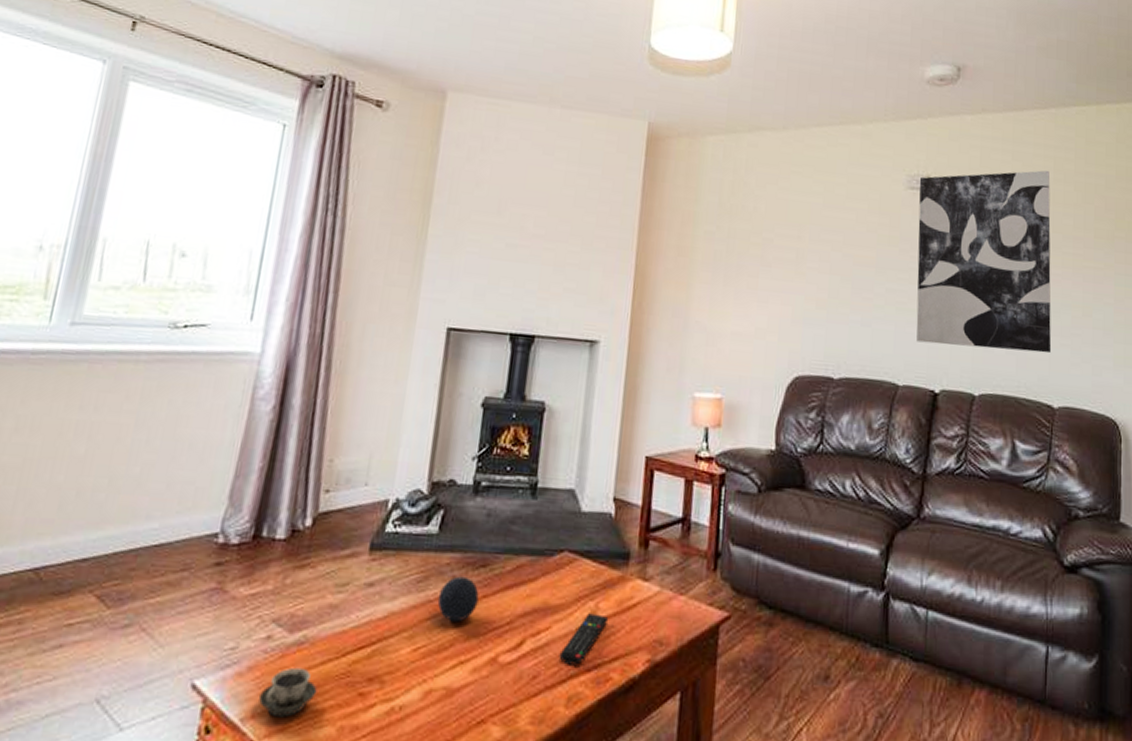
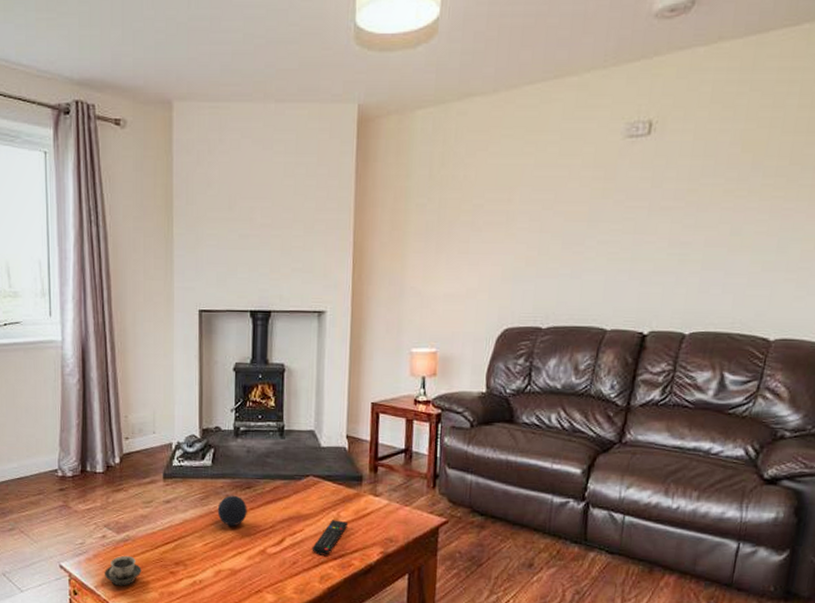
wall art: present [916,170,1052,354] -> none [627,96,794,290]

